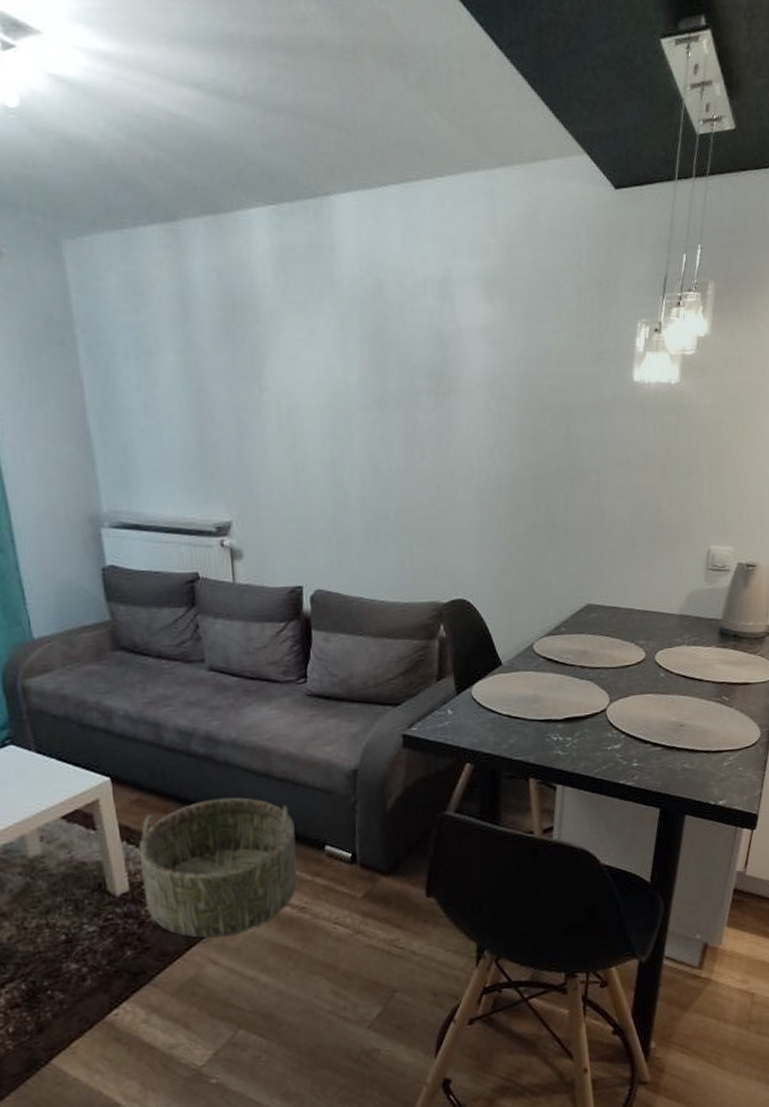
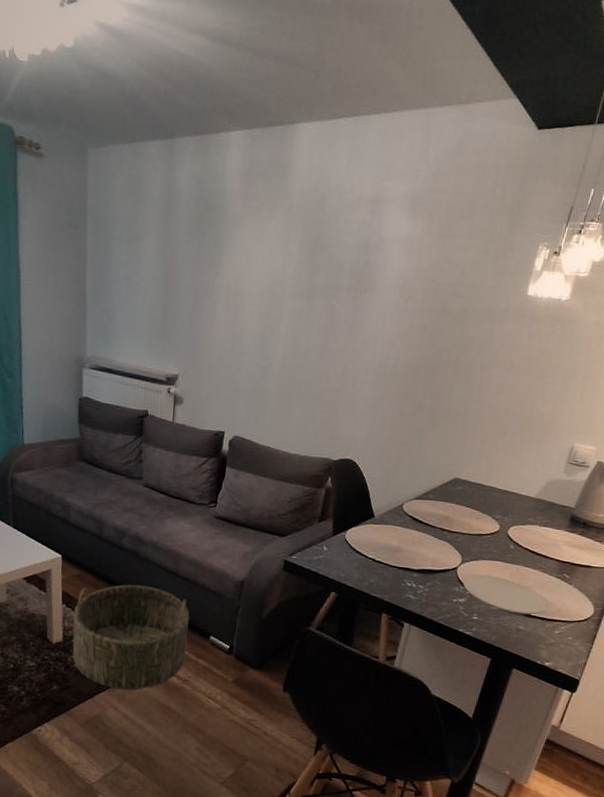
plate: none [615,711,712,752] -> present [463,574,548,615]

